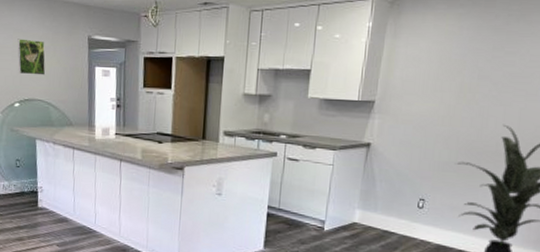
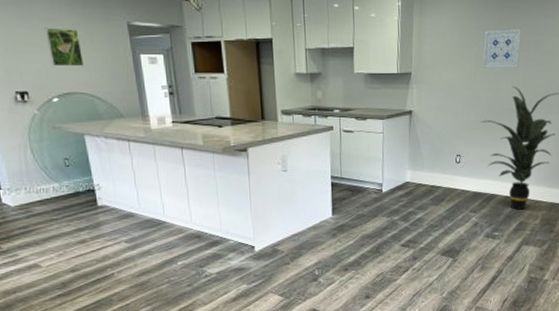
wall art: none [466,56,524,103] -> present [483,28,522,68]

